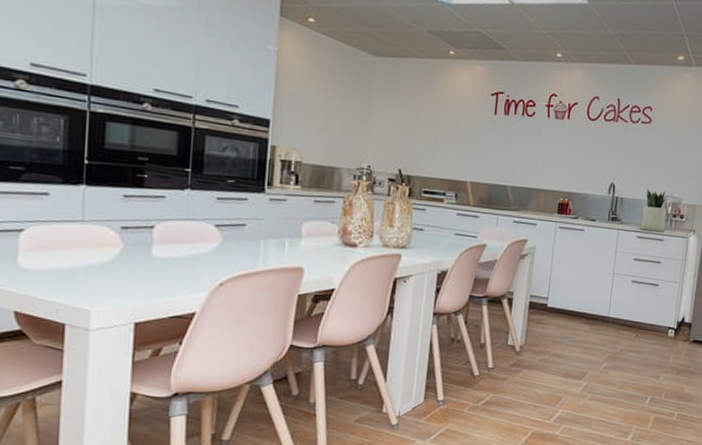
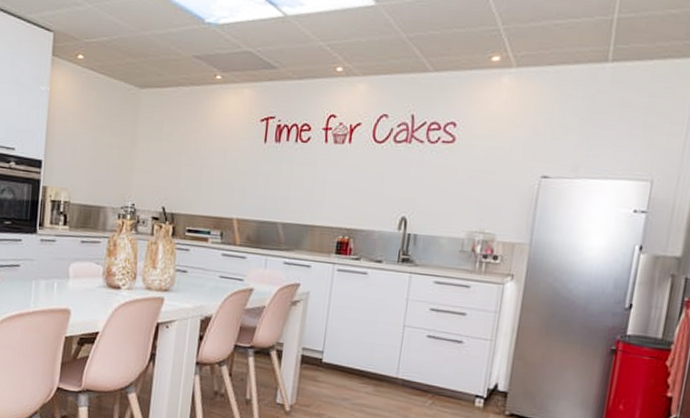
planter: present [639,189,667,233] -> none [438,224,476,277]

